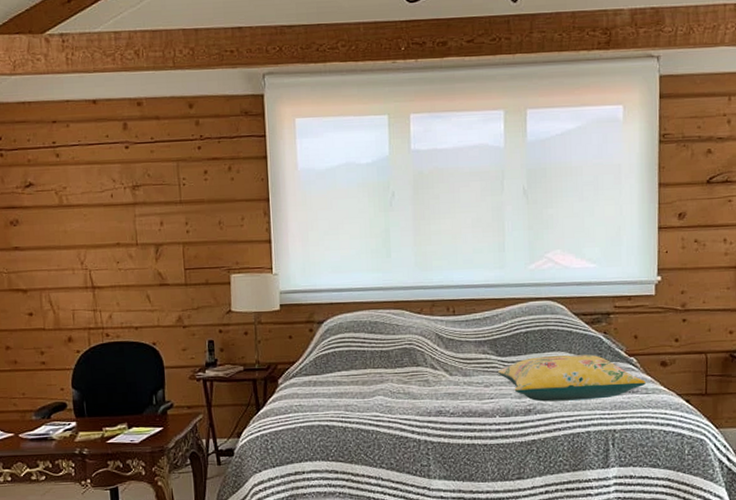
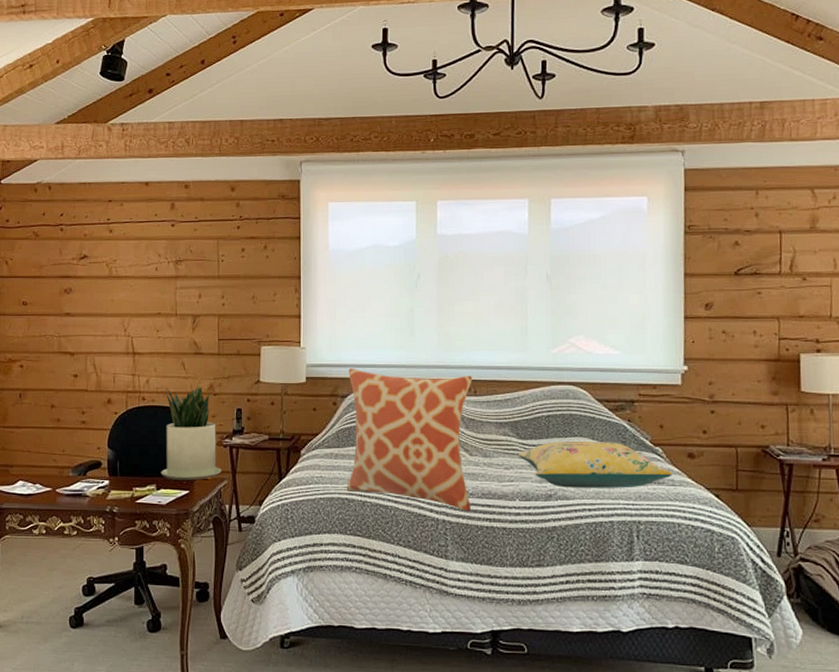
planter: none [130,319,197,418] -> present [160,386,222,481]
pillow: none [323,293,453,431] -> present [346,368,472,512]

